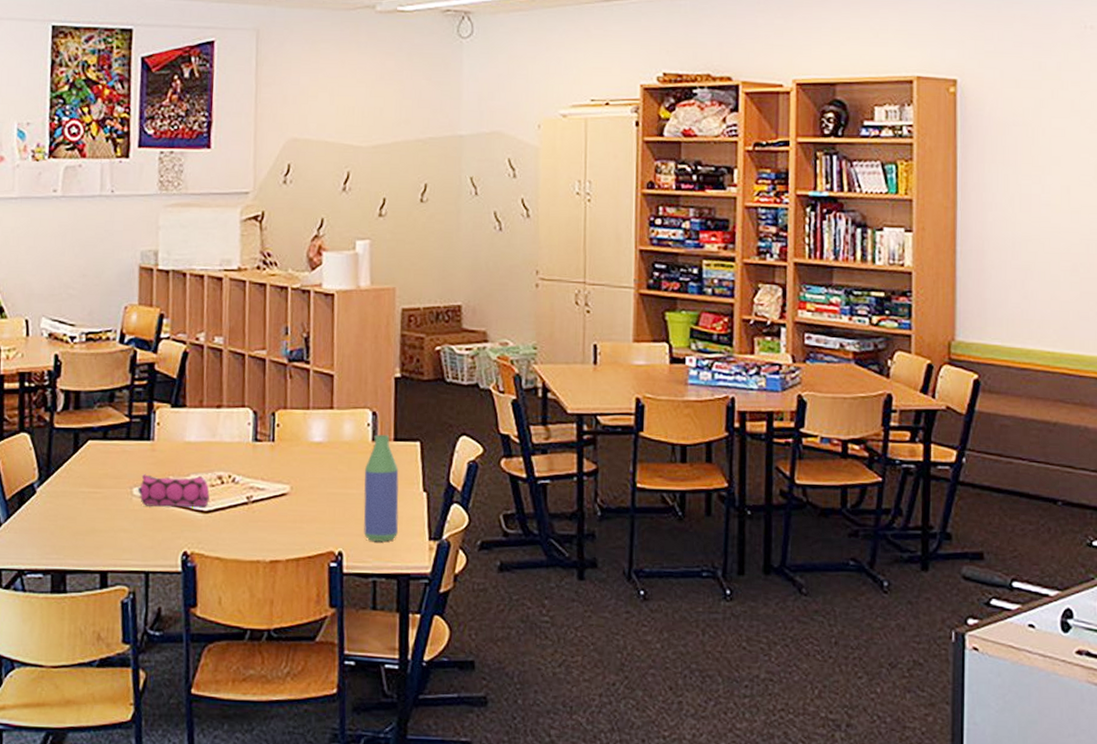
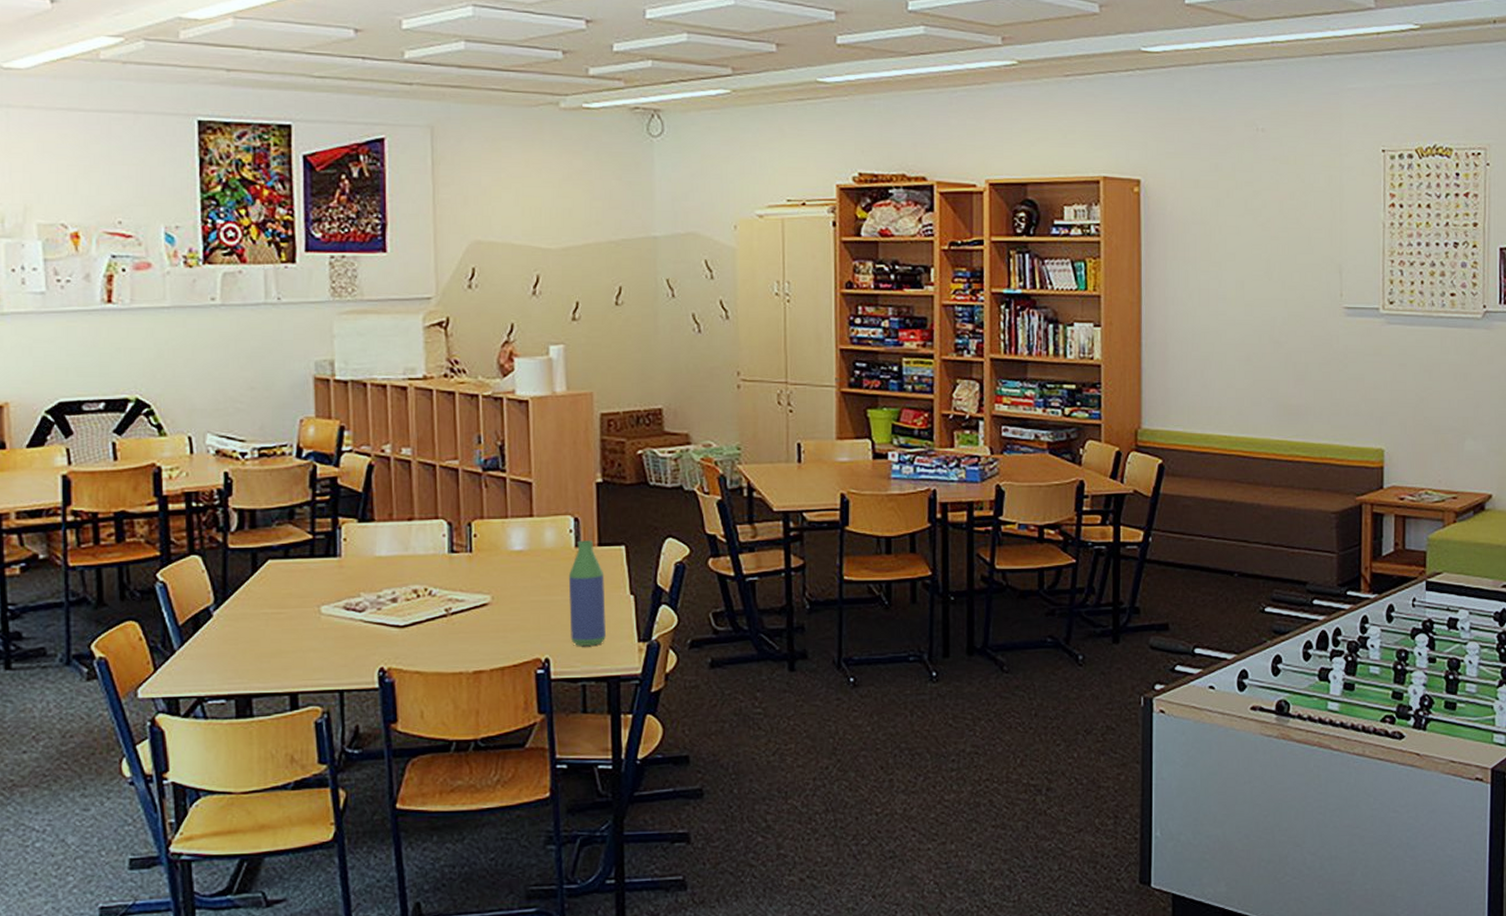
pencil case: present [138,473,210,507] -> none [326,590,405,624]

